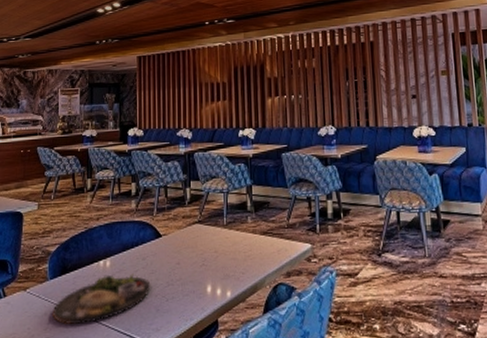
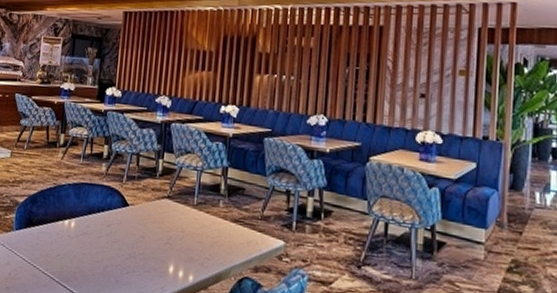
dinner plate: present [52,273,151,324] -> none [14,235,113,281]

